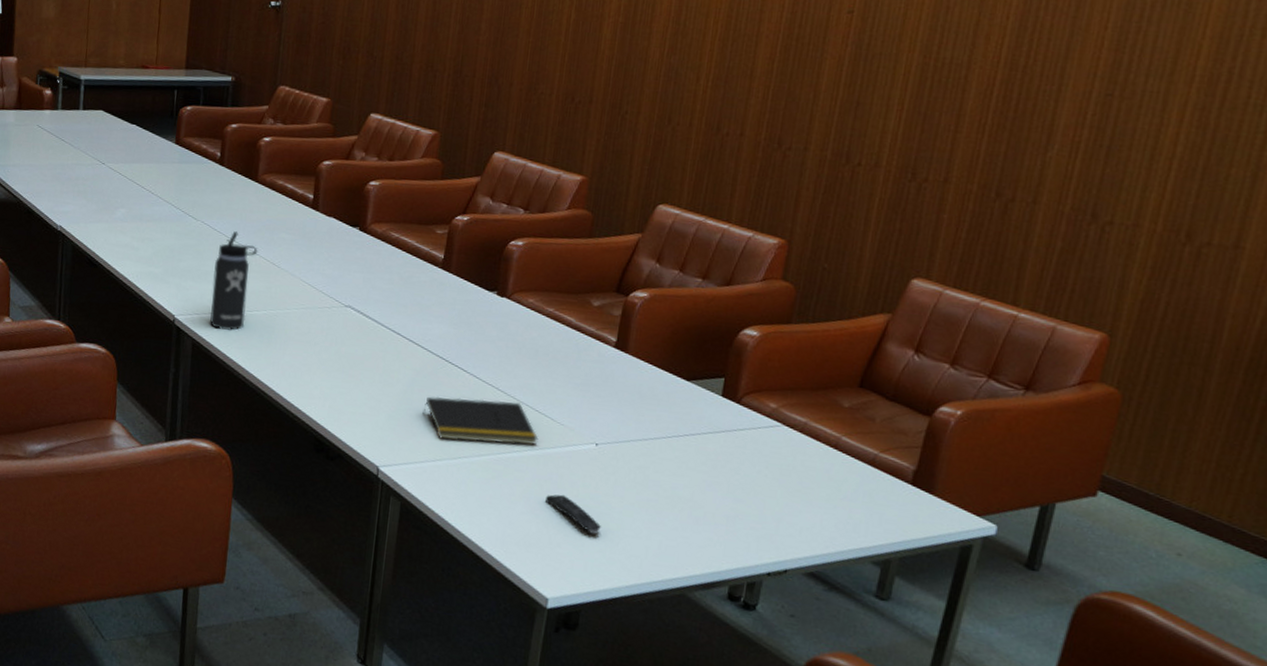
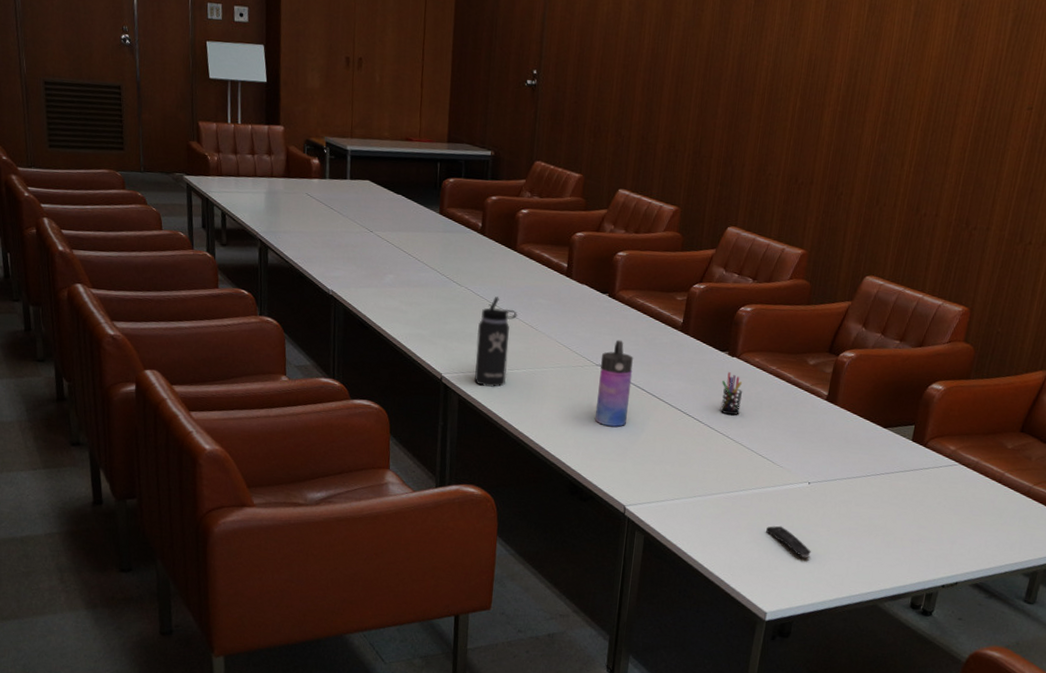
water bottle: none [344,278,387,376] -> present [595,339,633,427]
notepad: present [422,396,539,446] -> none [663,444,761,485]
pen holder: none [488,314,514,364] -> present [720,372,742,416]

